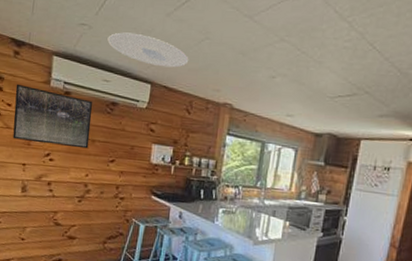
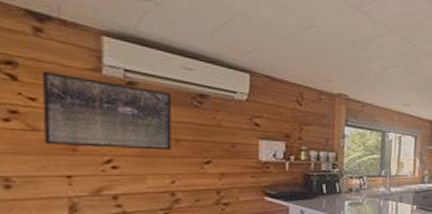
ceiling light: present [107,32,189,68] -> none [184,13,294,56]

